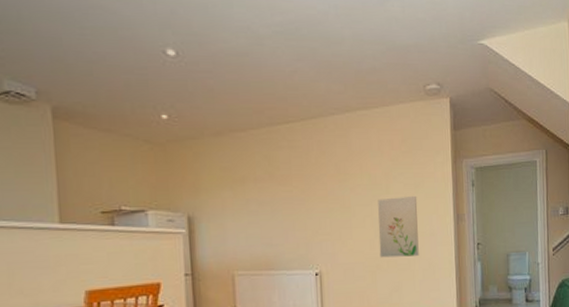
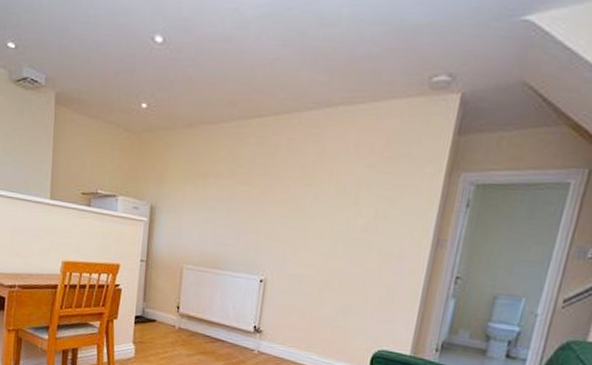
wall art: present [378,195,419,258] -> none [332,209,391,280]

